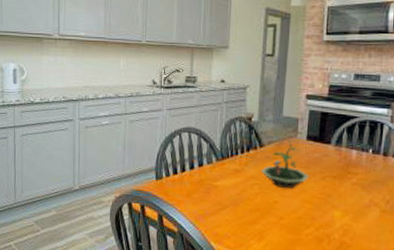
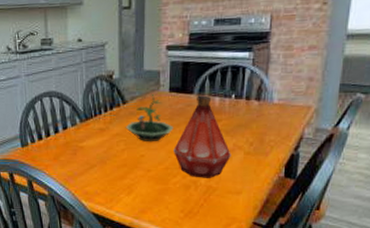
bottle: none [308,147,367,233] -> present [174,95,231,178]

